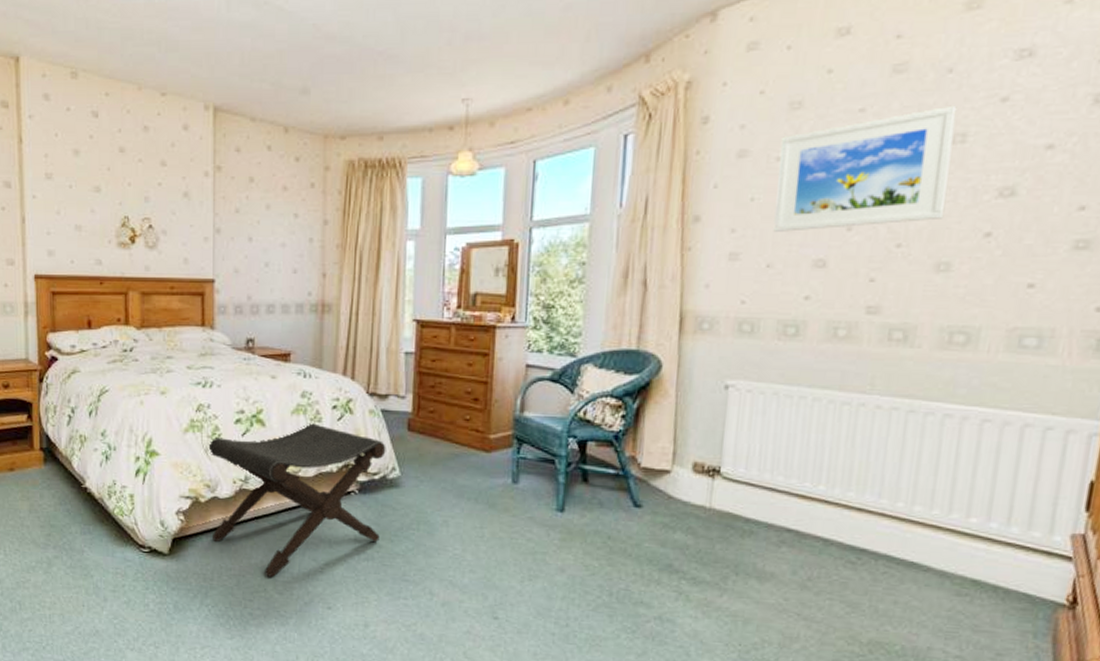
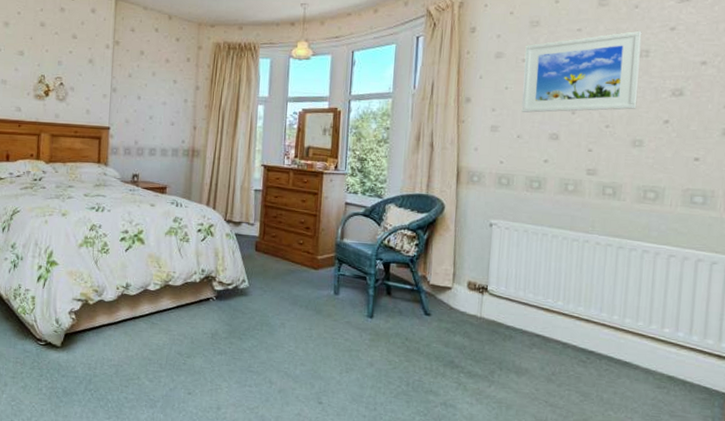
footstool: present [208,423,386,577] -> none [97,242,238,367]

